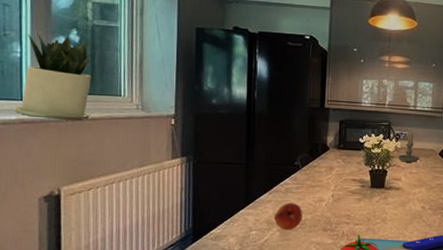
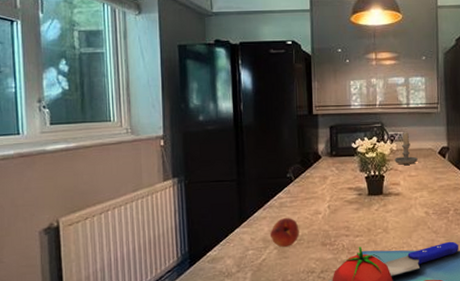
planter: present [13,32,91,120] -> none [11,66,84,151]

